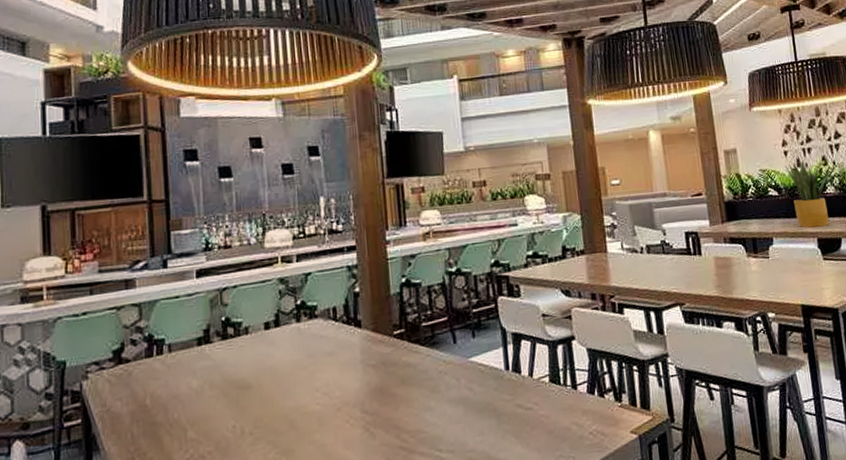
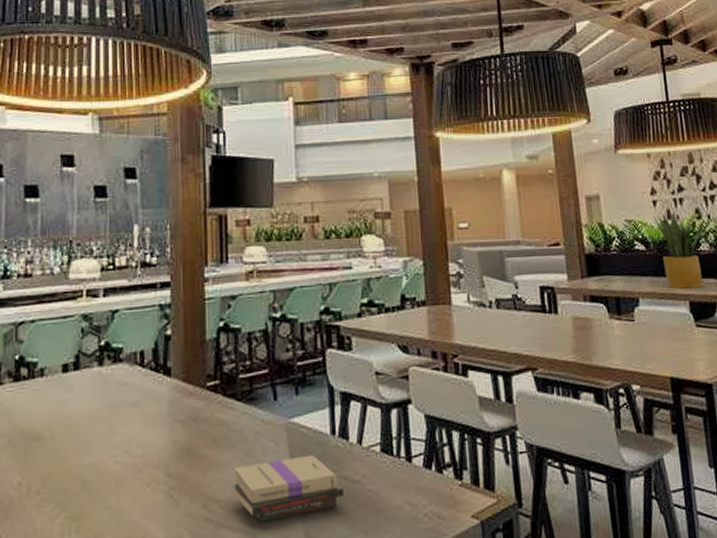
books: none [419,388,518,448] -> present [231,455,343,523]

